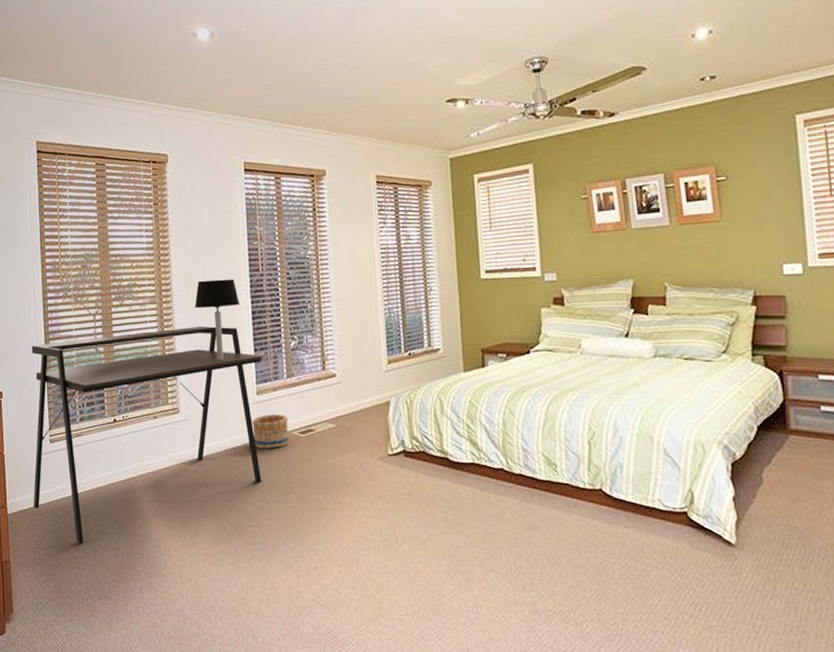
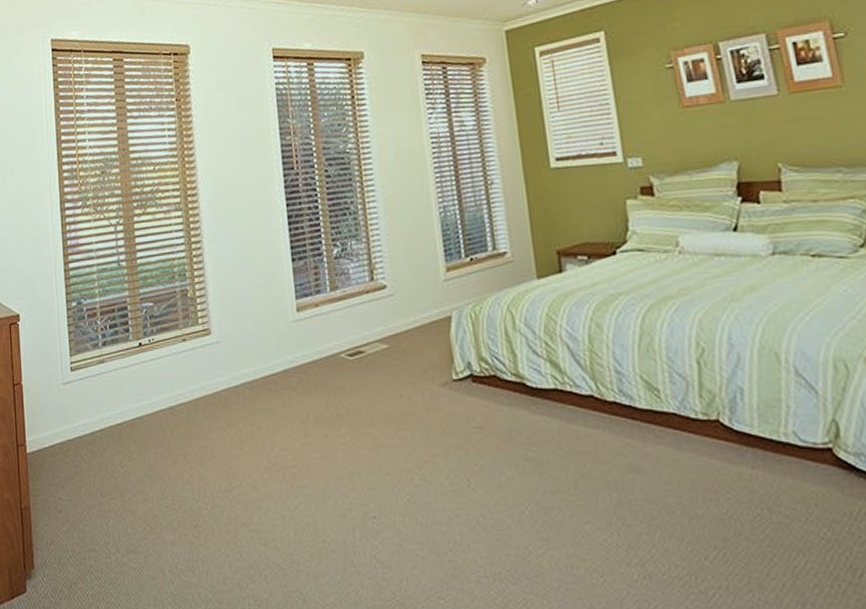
desk: present [31,326,263,544] -> none [49,234,307,488]
table lamp: present [194,279,240,361] -> none [223,179,274,273]
basket: present [252,414,289,449] -> none [293,334,336,375]

